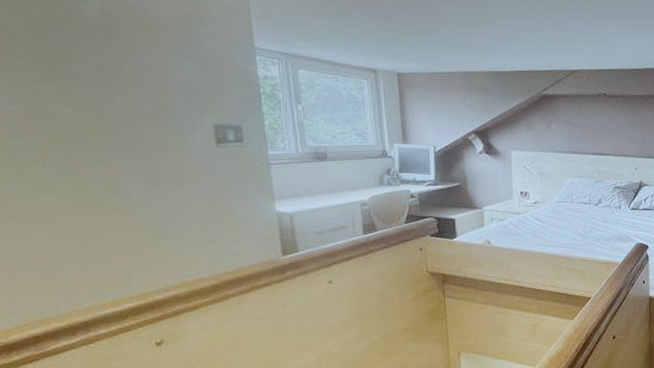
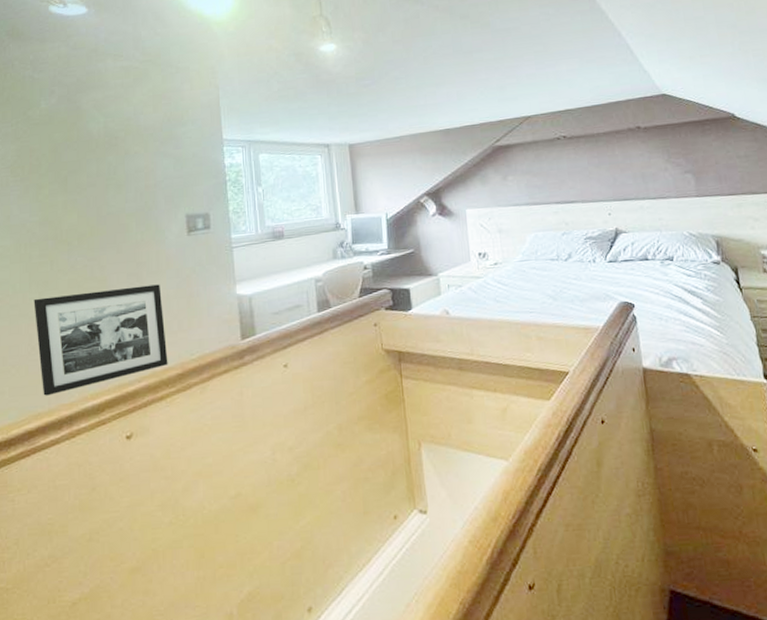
picture frame: none [24,194,201,301] -> present [34,284,168,396]

